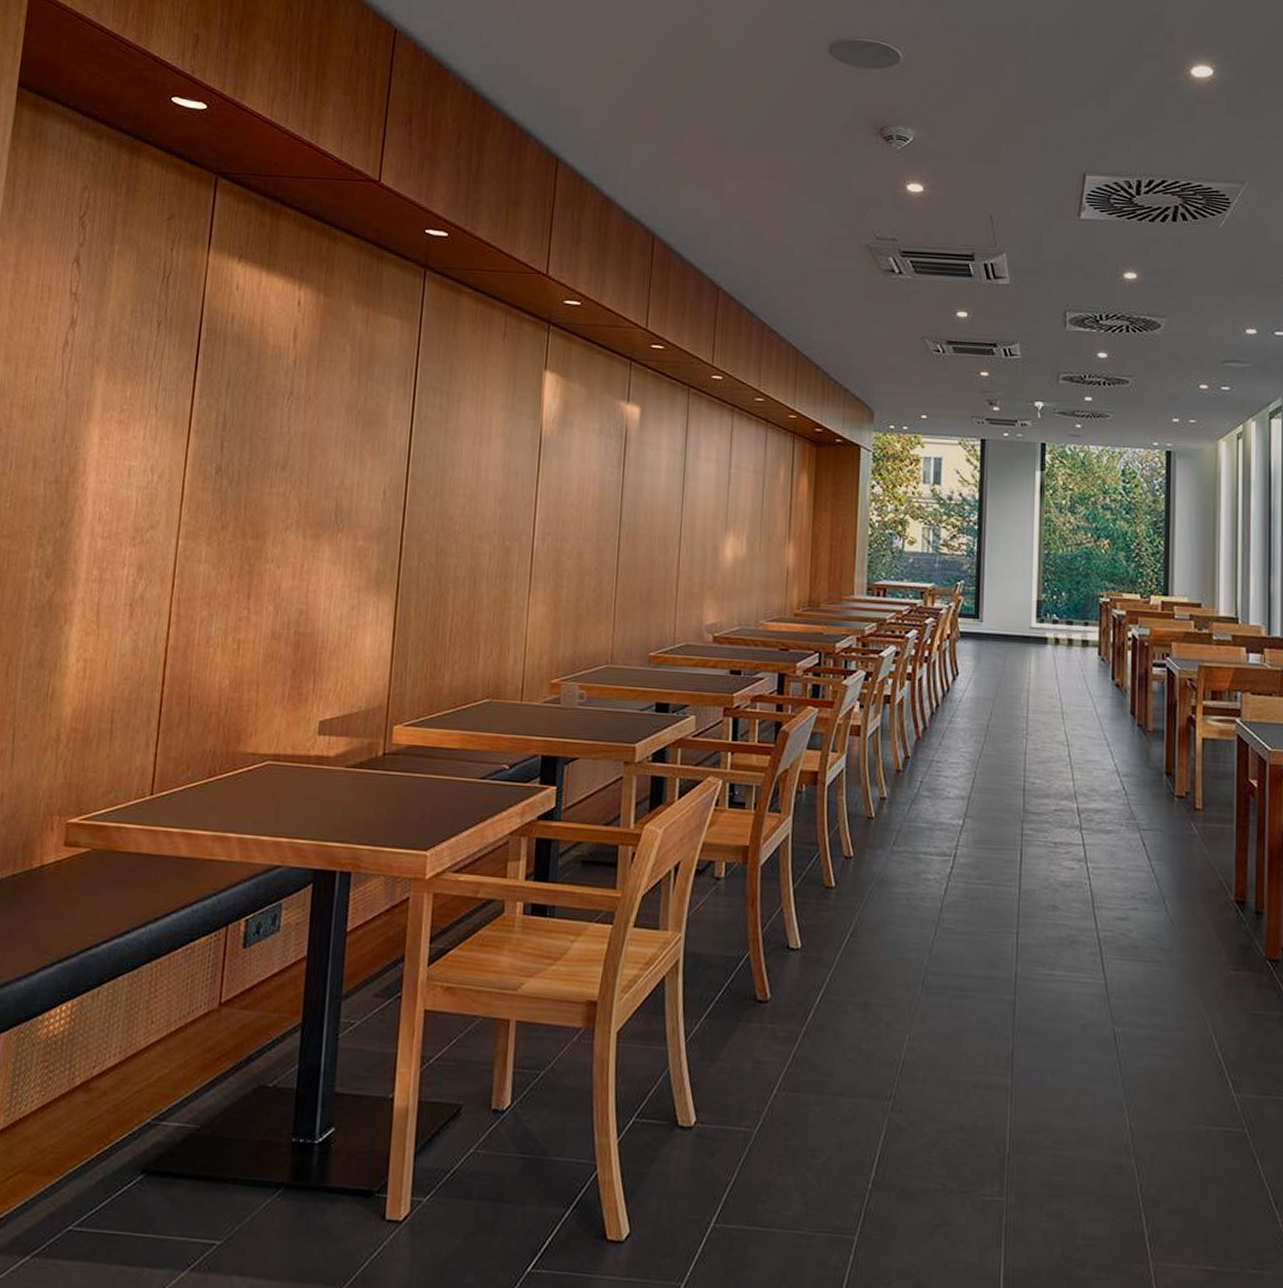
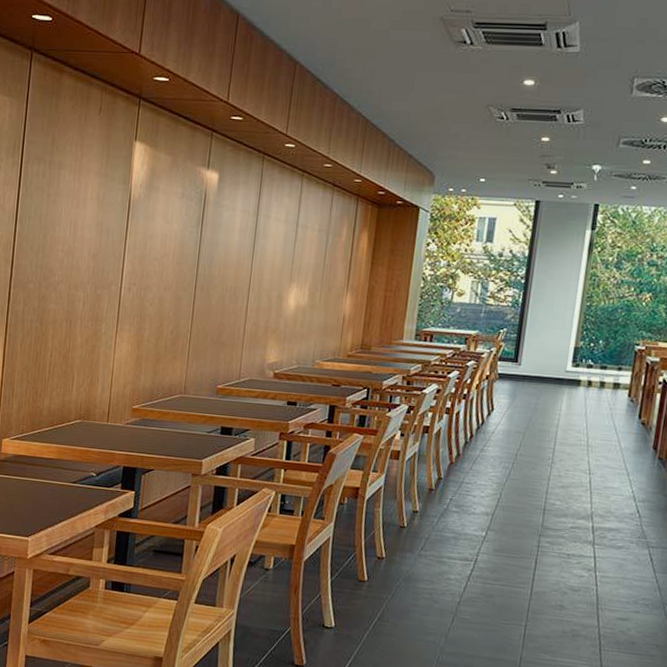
mug: present [559,683,588,710] -> none [139,409,163,431]

